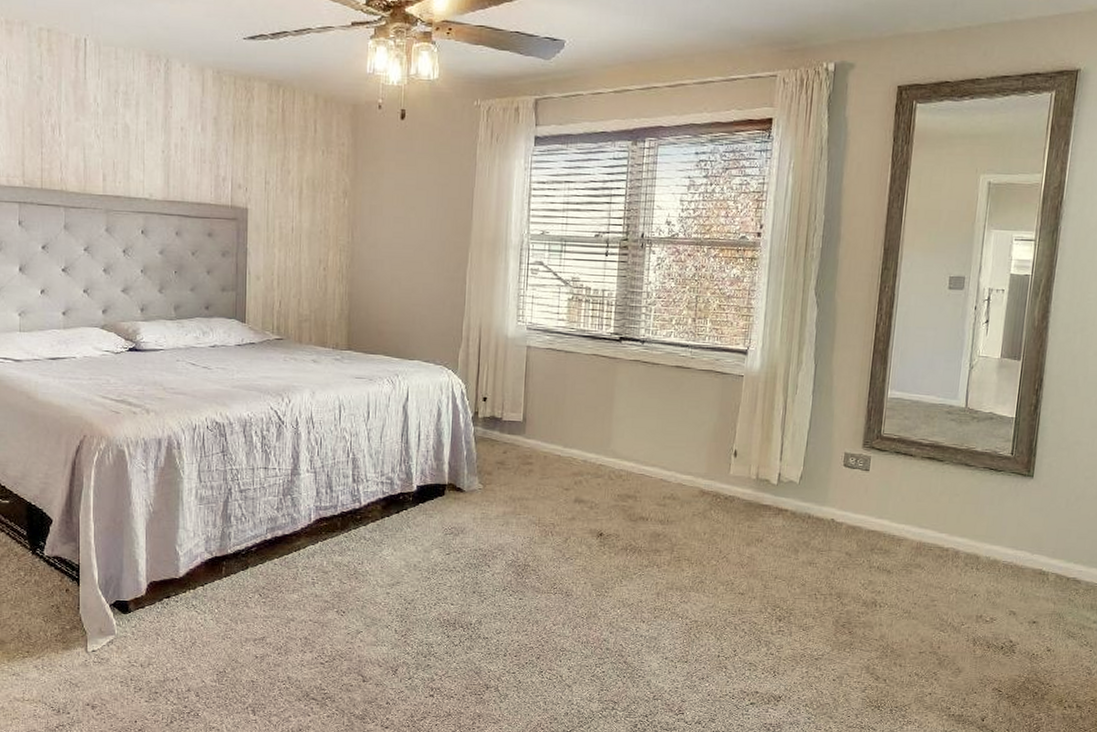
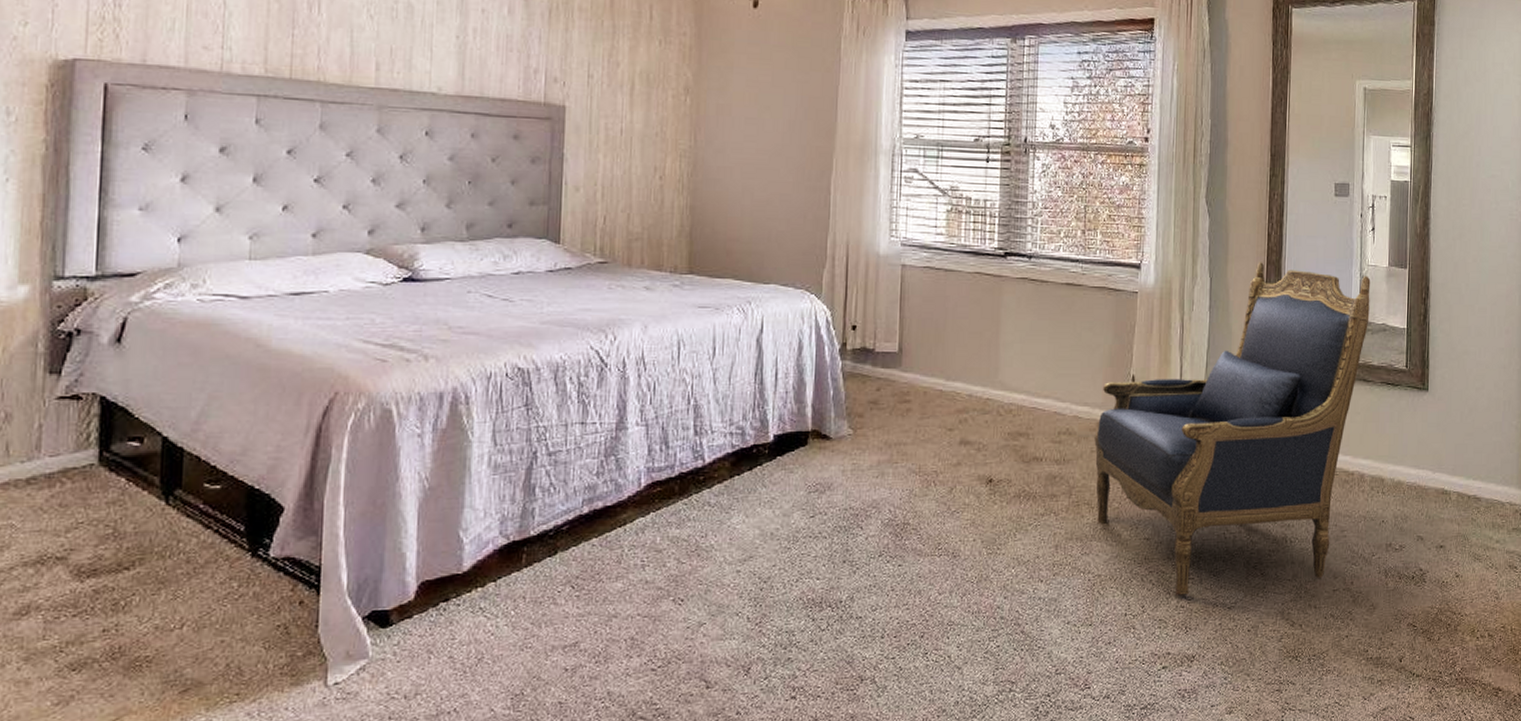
armchair: none [695,351,981,645] -> present [1093,262,1371,596]

